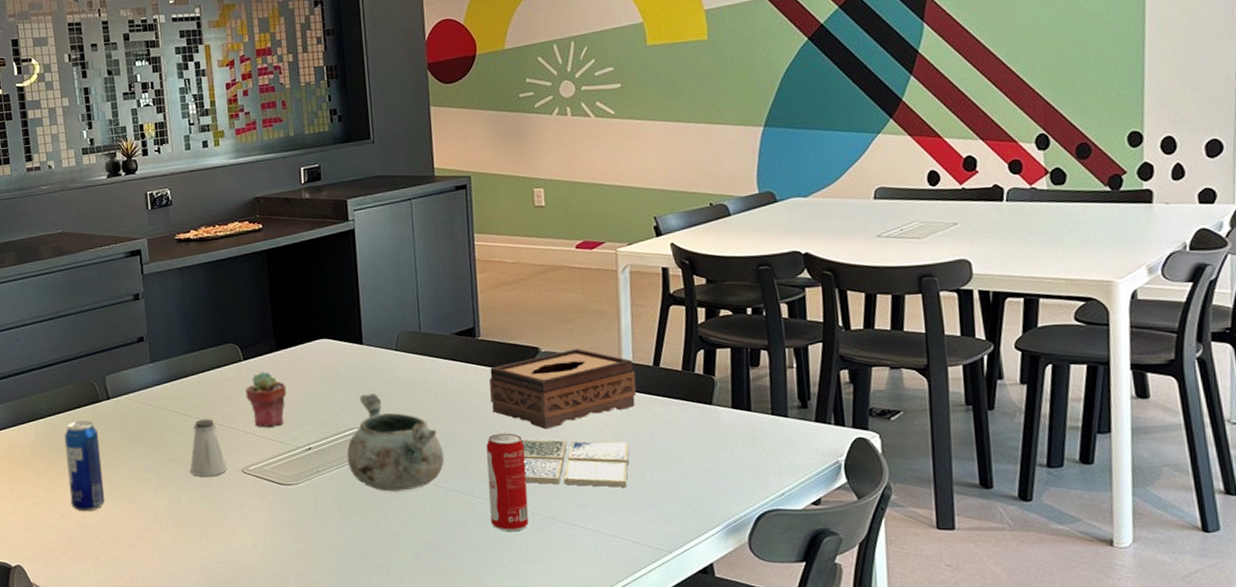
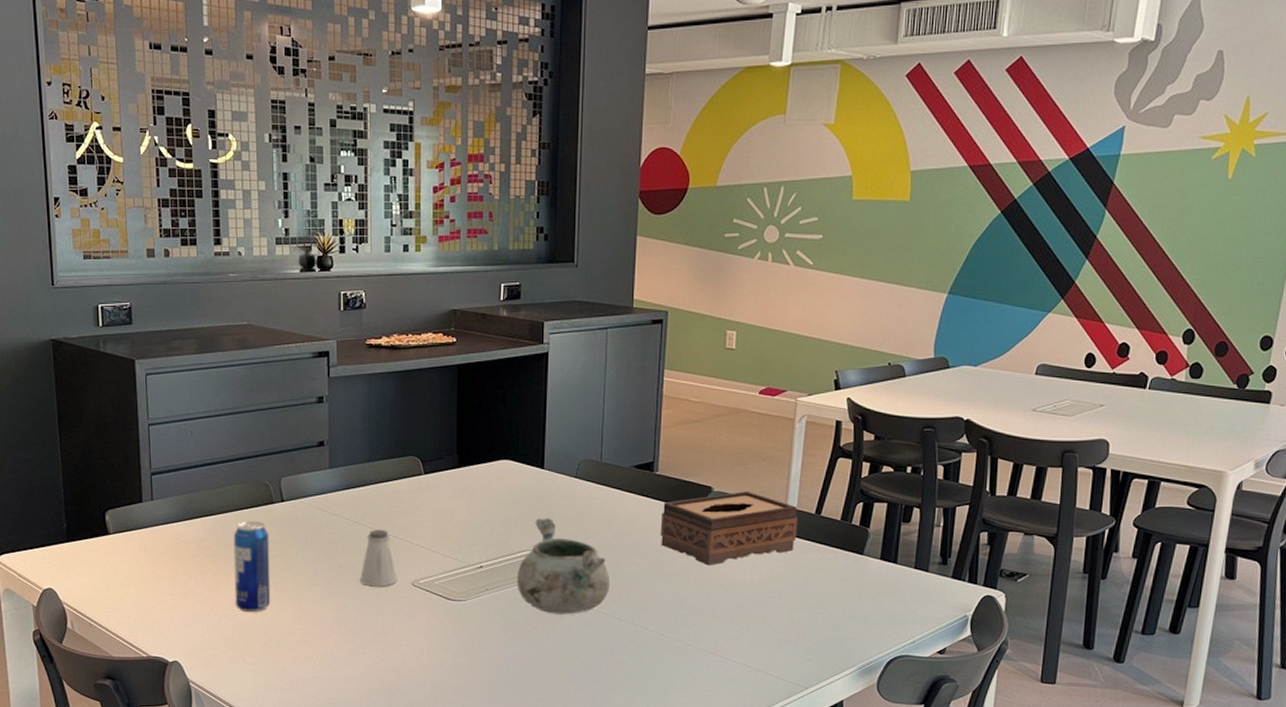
potted succulent: present [245,372,287,427] -> none [423,487,464,542]
beverage can: present [486,433,529,532] -> none [647,566,687,660]
drink coaster: present [520,438,630,487] -> none [684,573,783,625]

